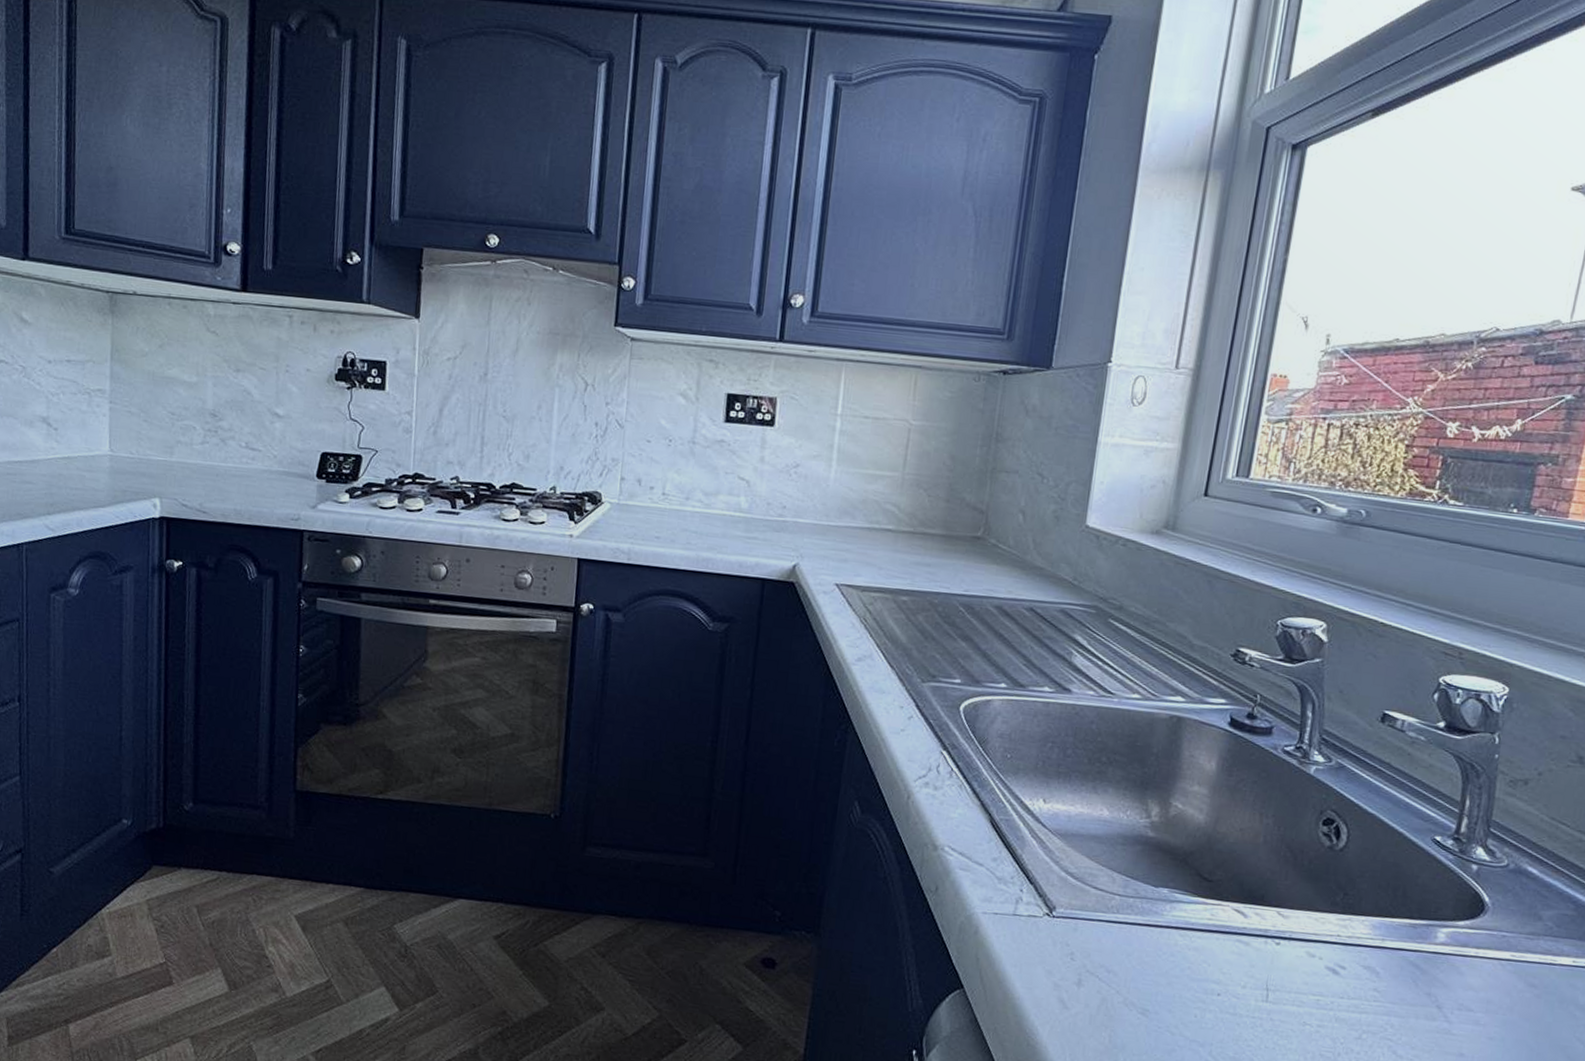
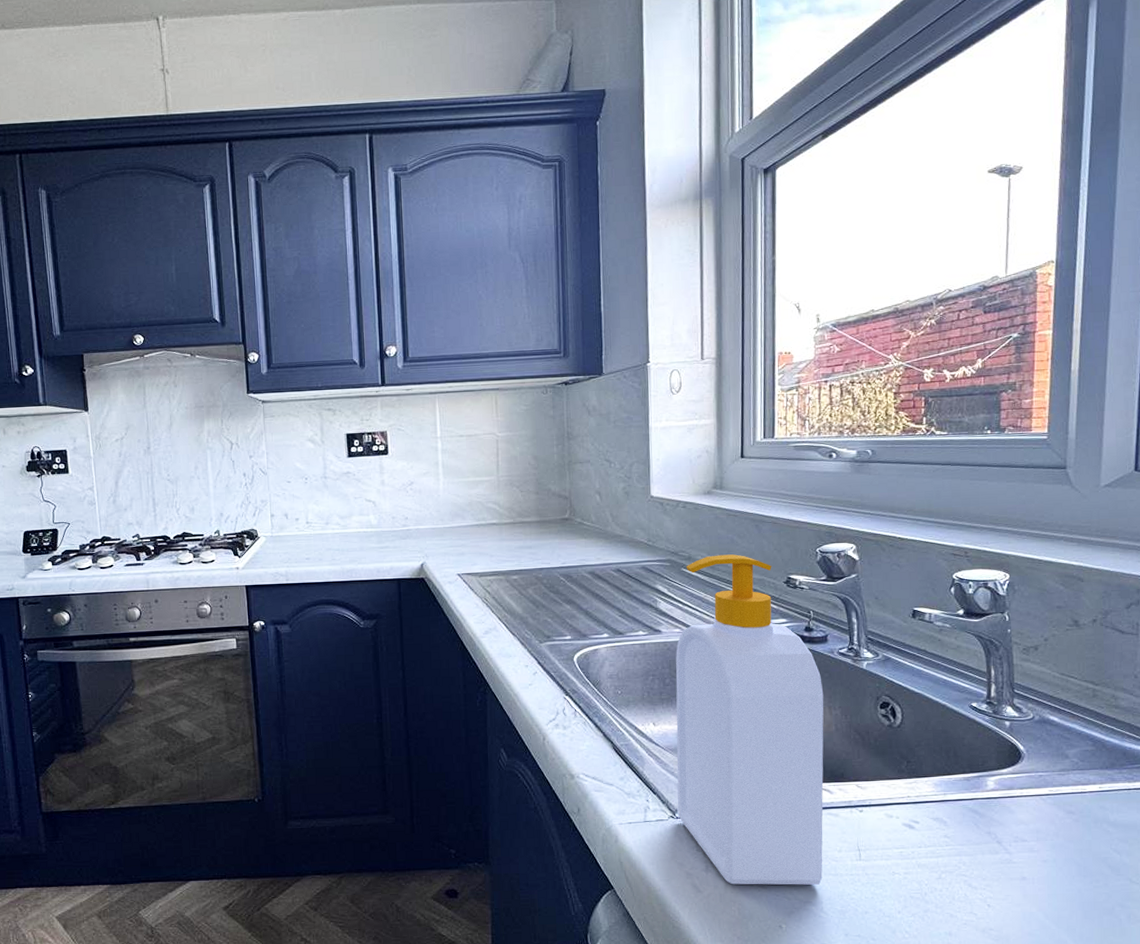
soap bottle: none [1055,609,1257,1023] -> present [675,554,824,885]

